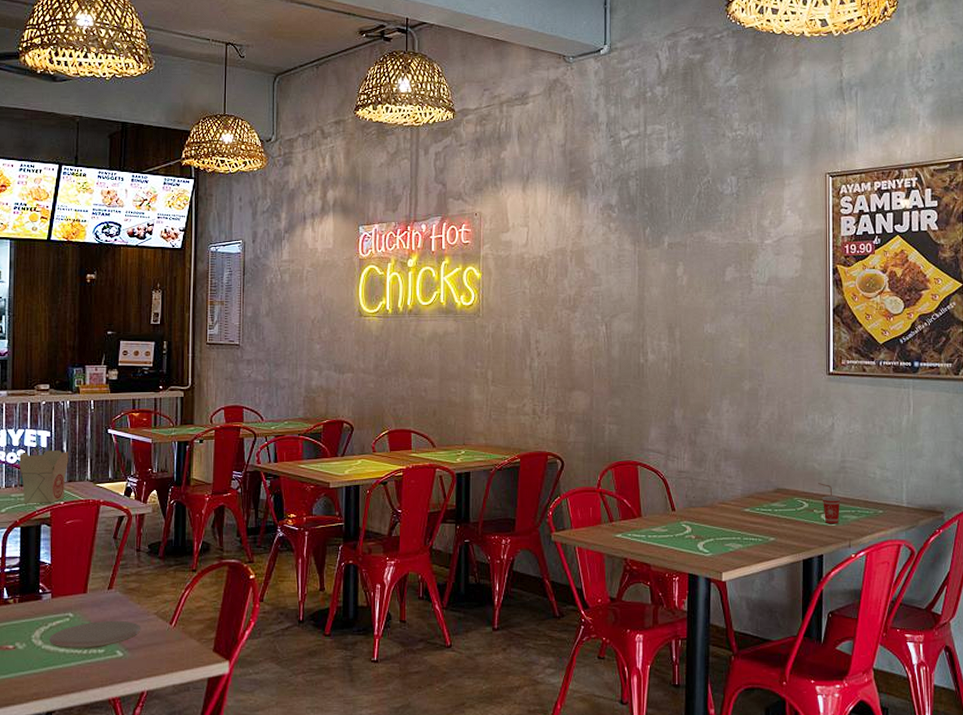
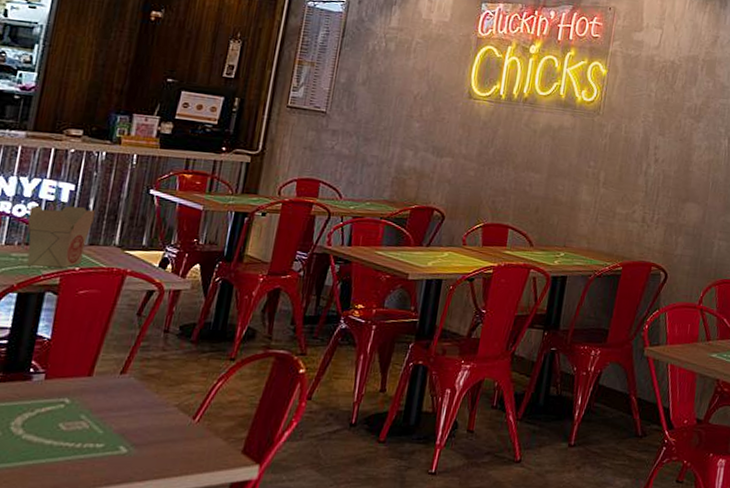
plate: present [49,620,141,649] -> none [33,410,156,442]

